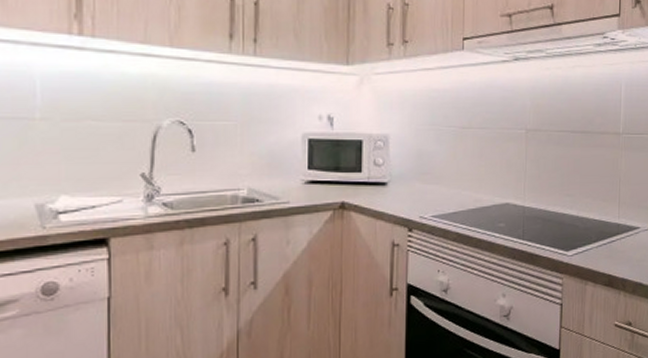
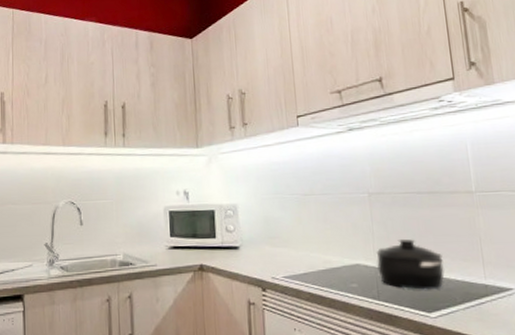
saucepan: none [524,178,585,229] -> present [376,238,445,290]

